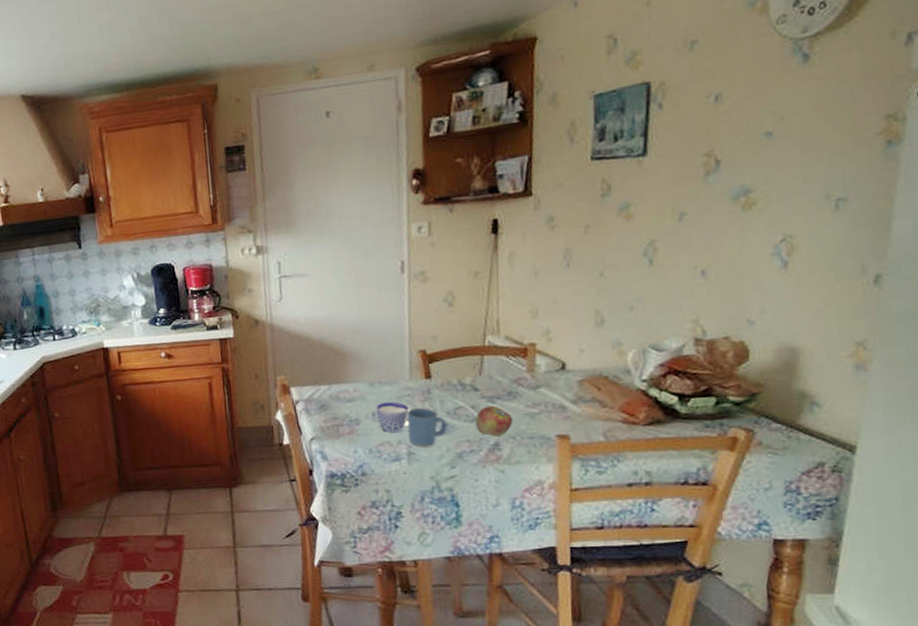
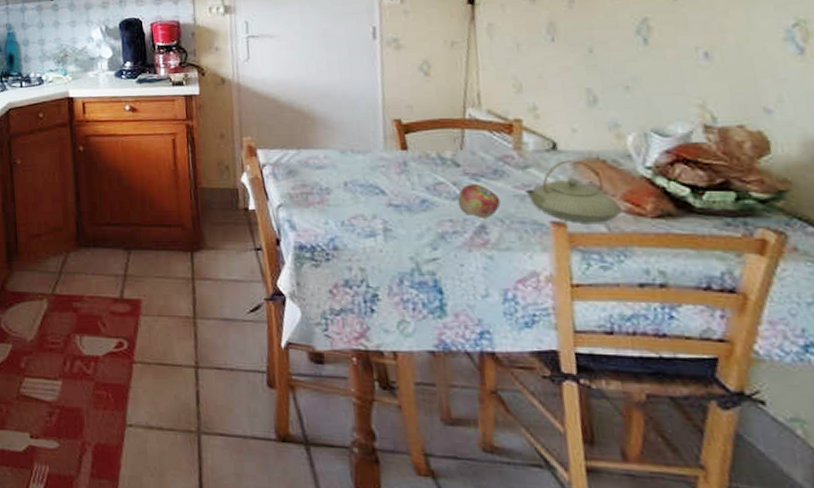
cup: present [376,401,410,434] -> none [348,172,385,207]
mug: present [406,407,448,448] -> none [381,180,427,224]
teapot: none [535,377,618,435] -> present [524,160,622,225]

